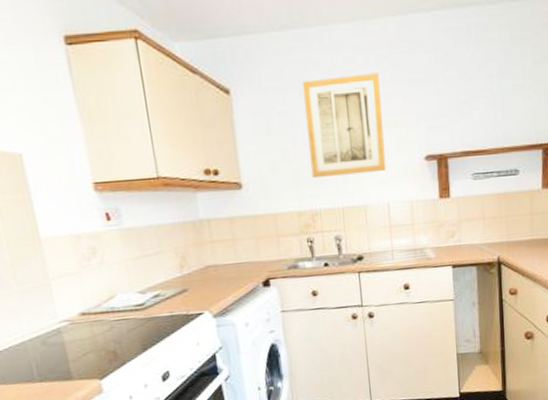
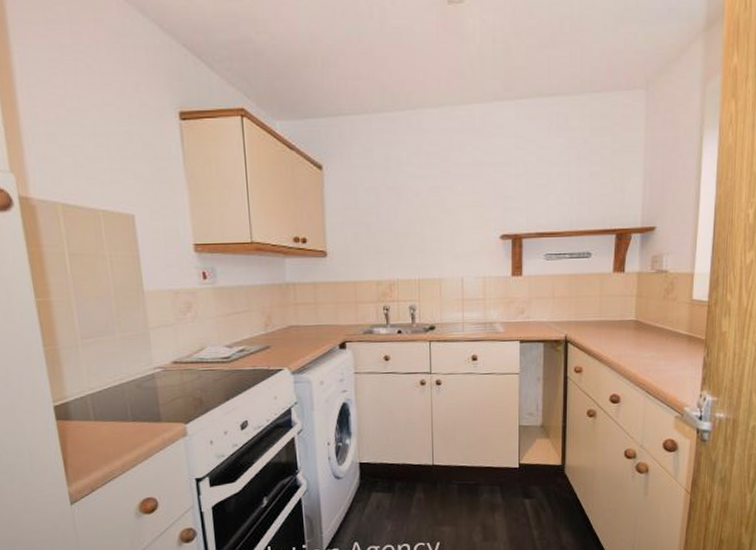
wall art: present [301,72,386,178] -> none [389,155,463,250]

